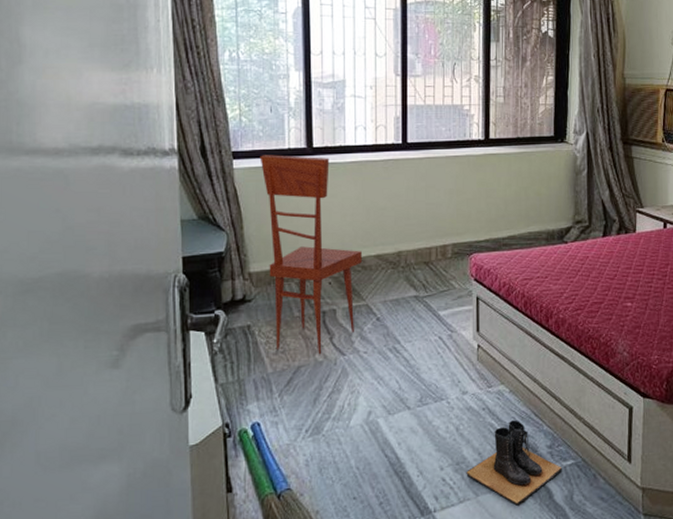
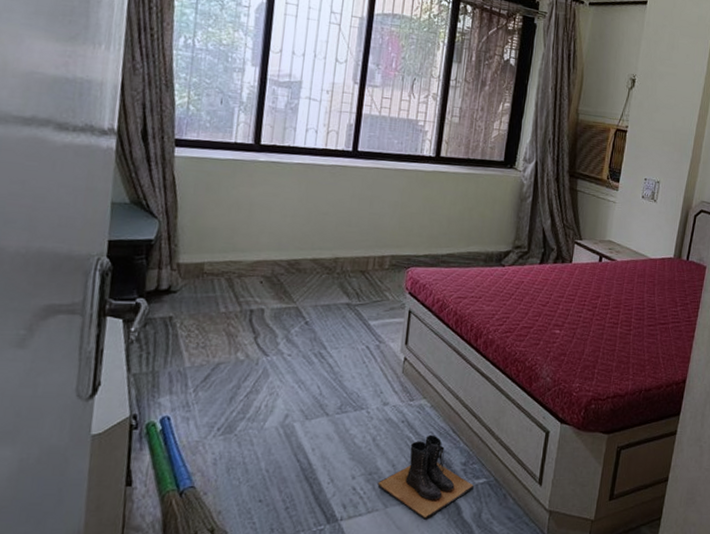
chair: present [260,155,362,355] -> none [197,146,298,353]

